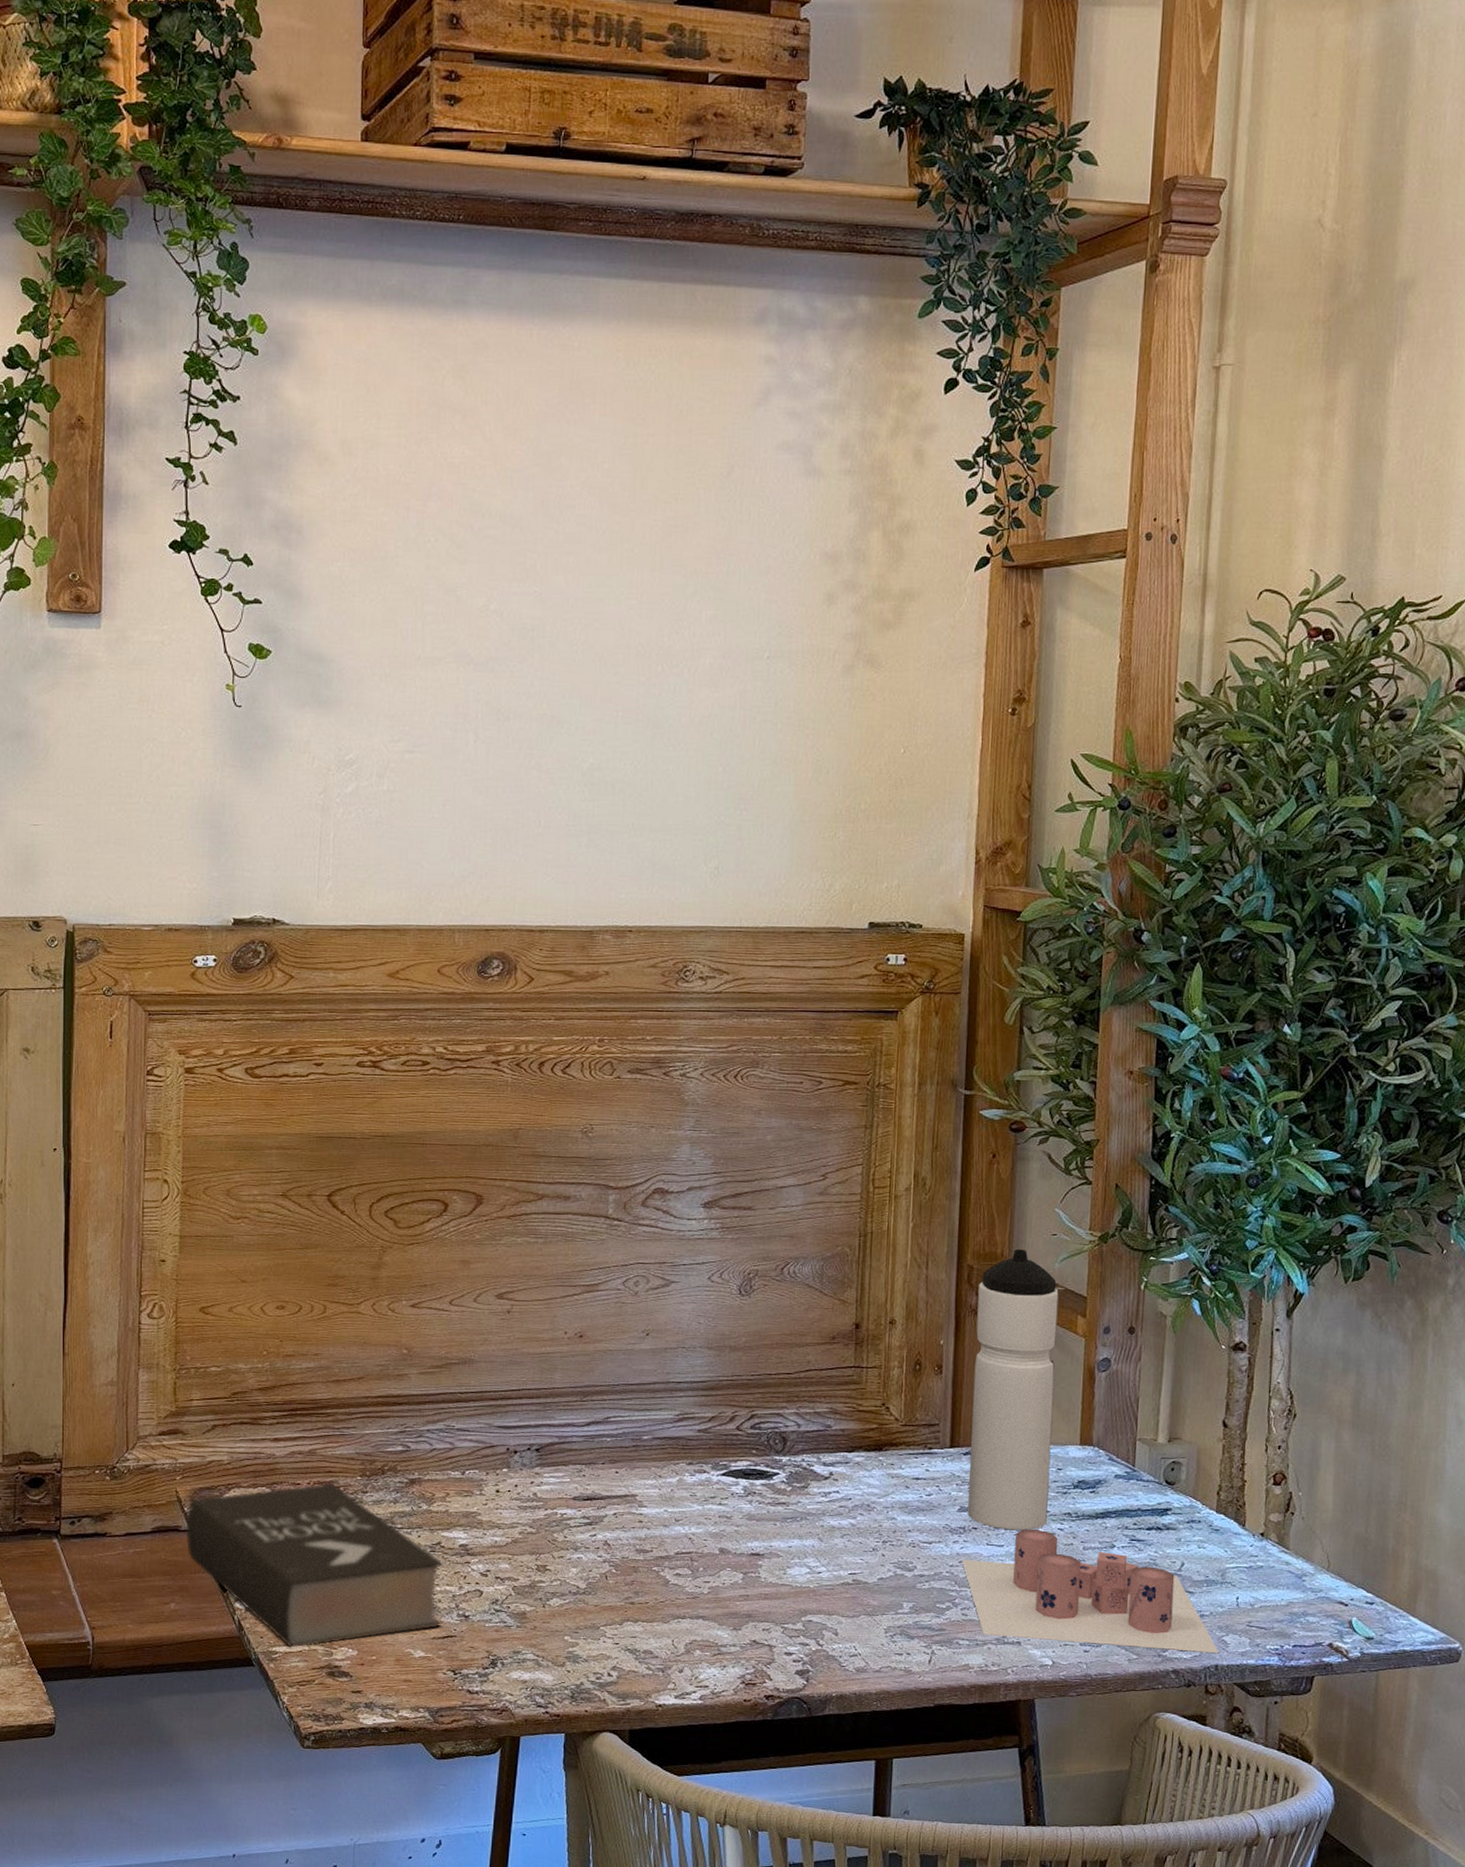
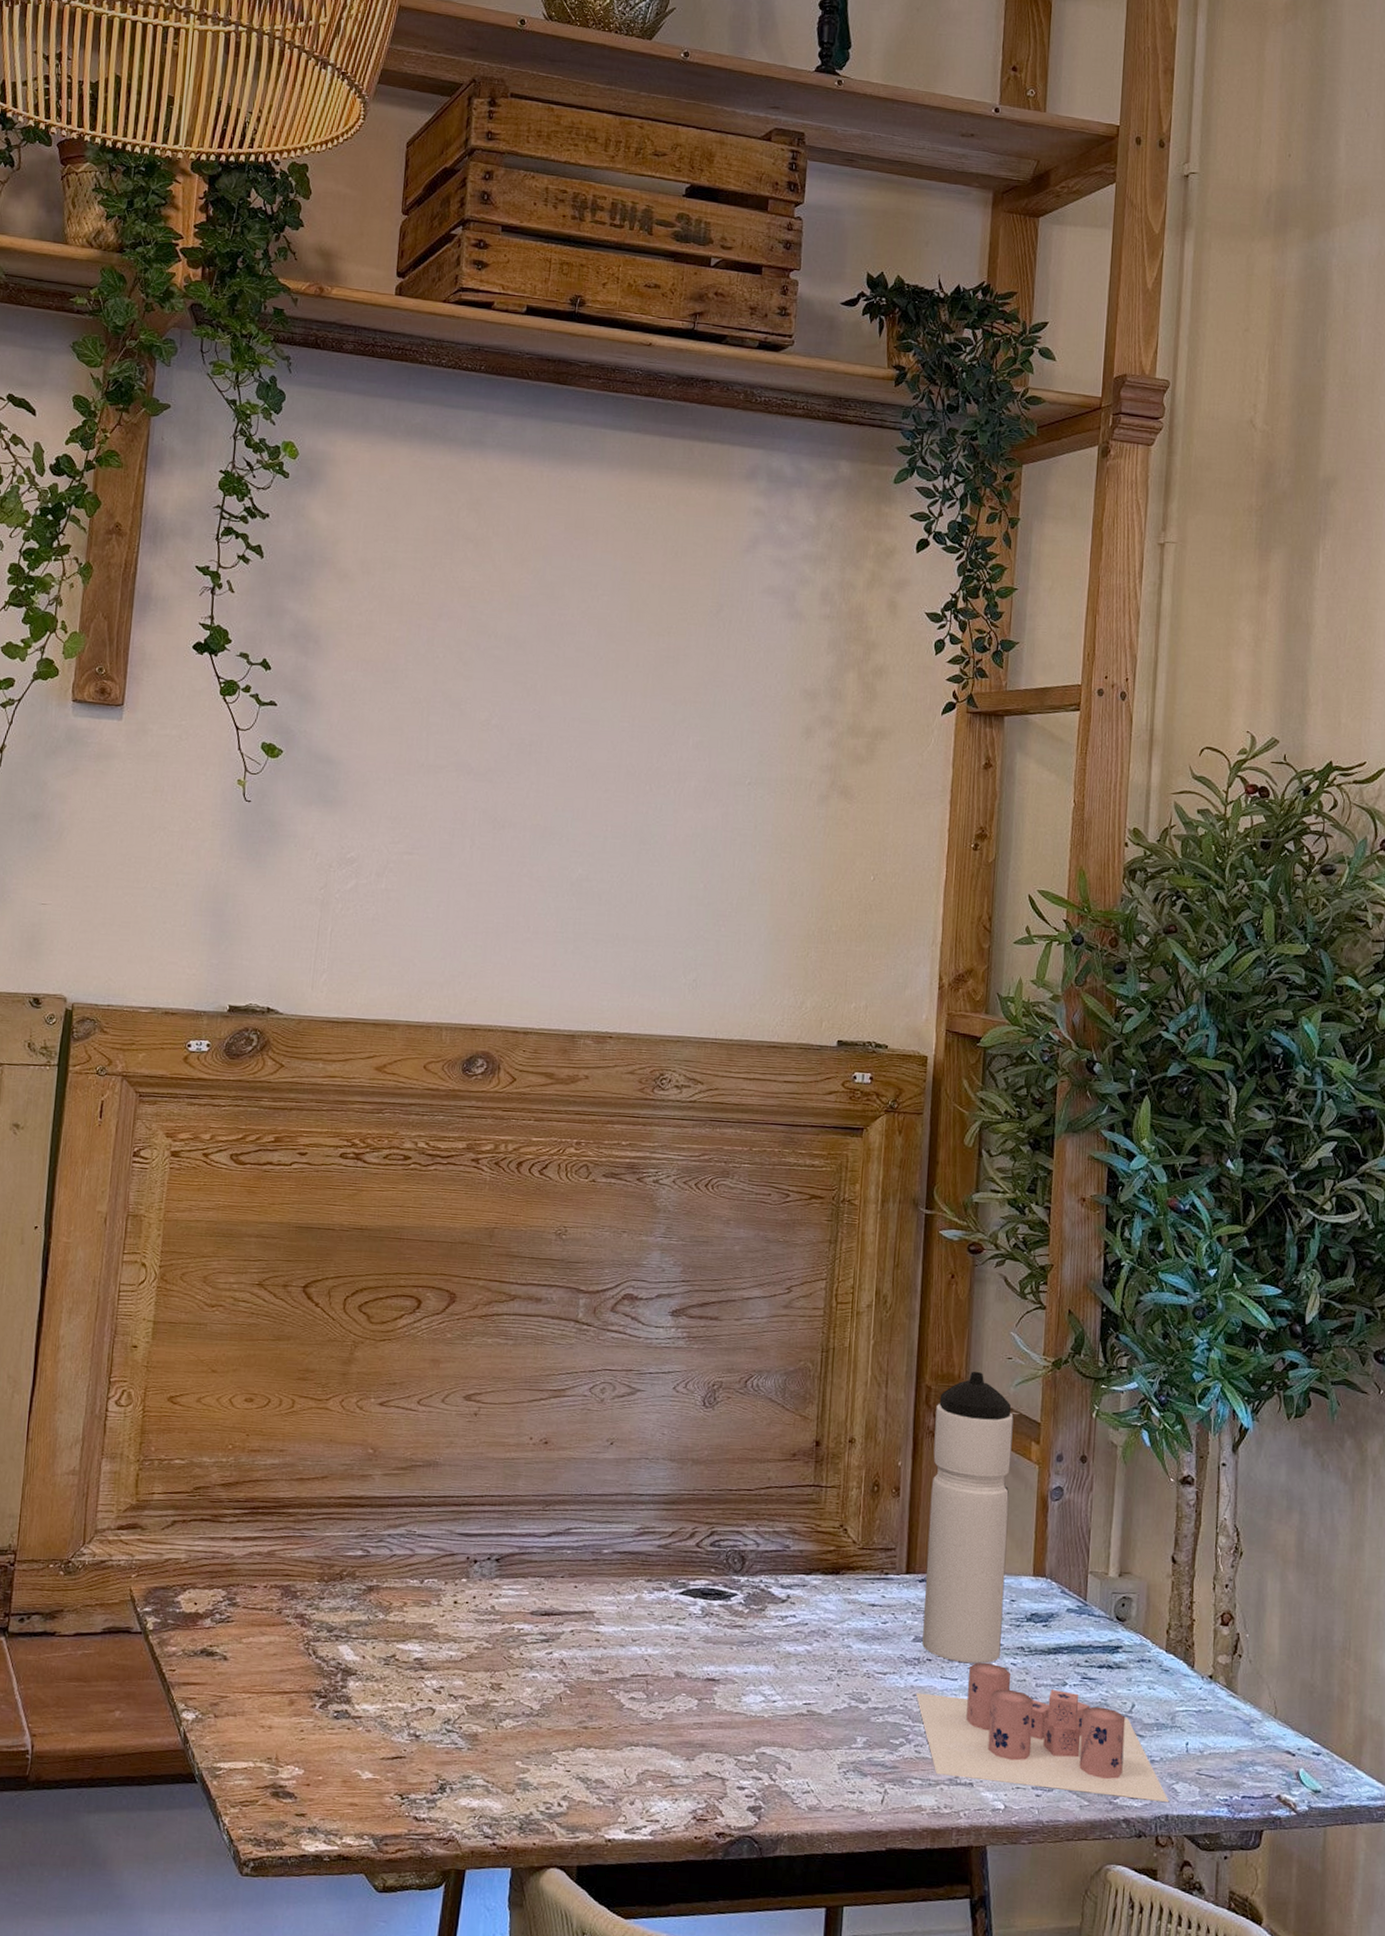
book: present [185,1482,444,1648] -> none [136,1586,398,1765]

